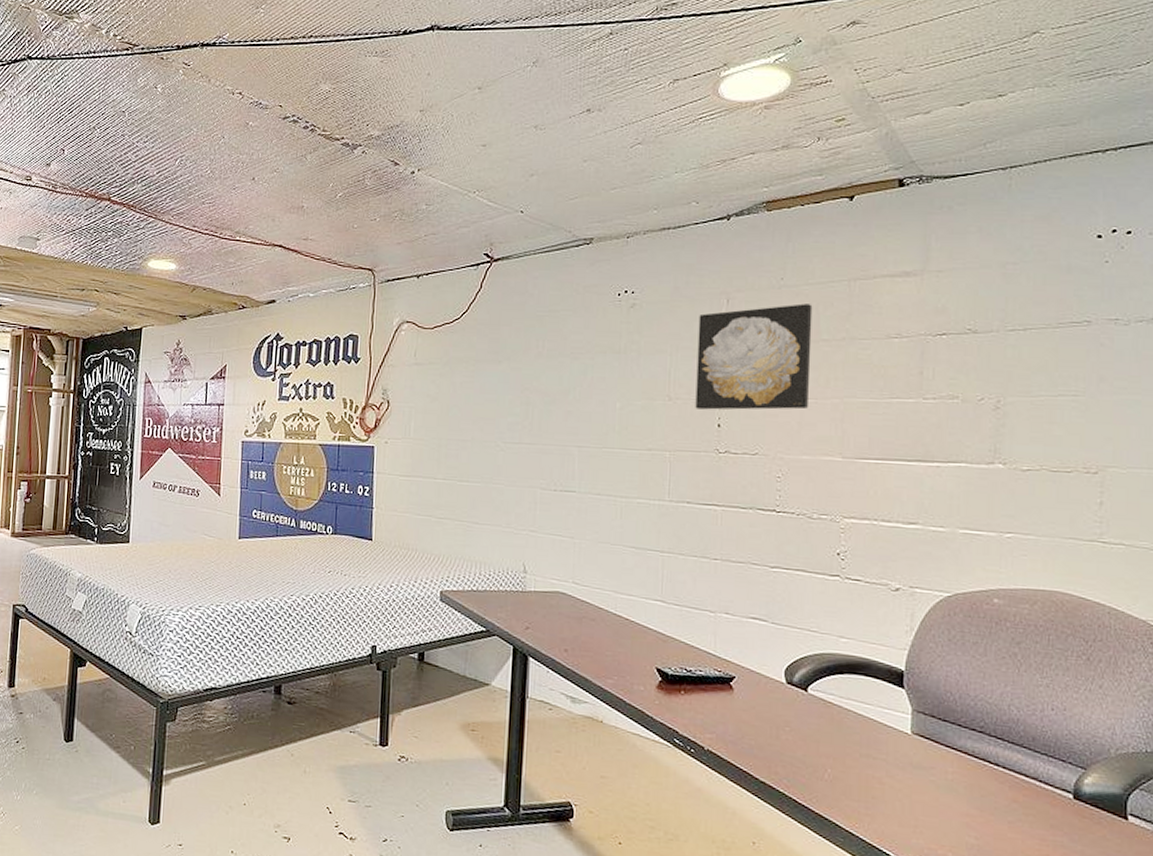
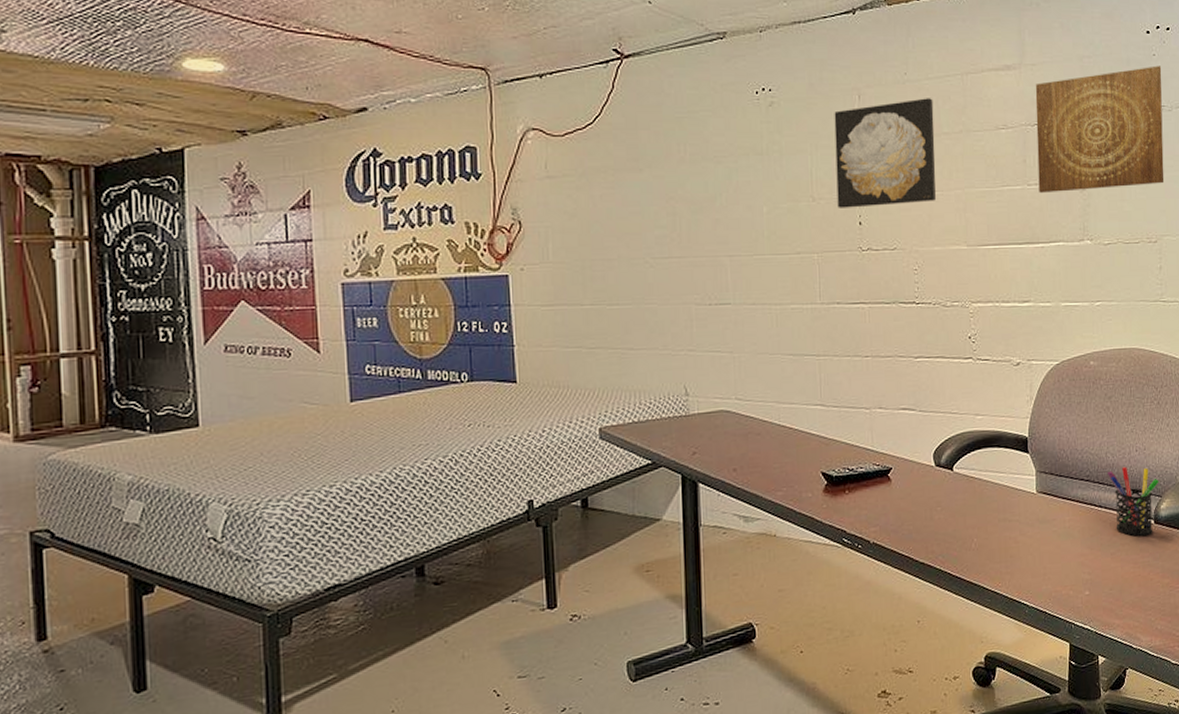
wall art: none [937,274,1117,409] -> present [1035,65,1165,194]
pen holder: none [1010,725,1083,811] -> present [1108,466,1159,536]

